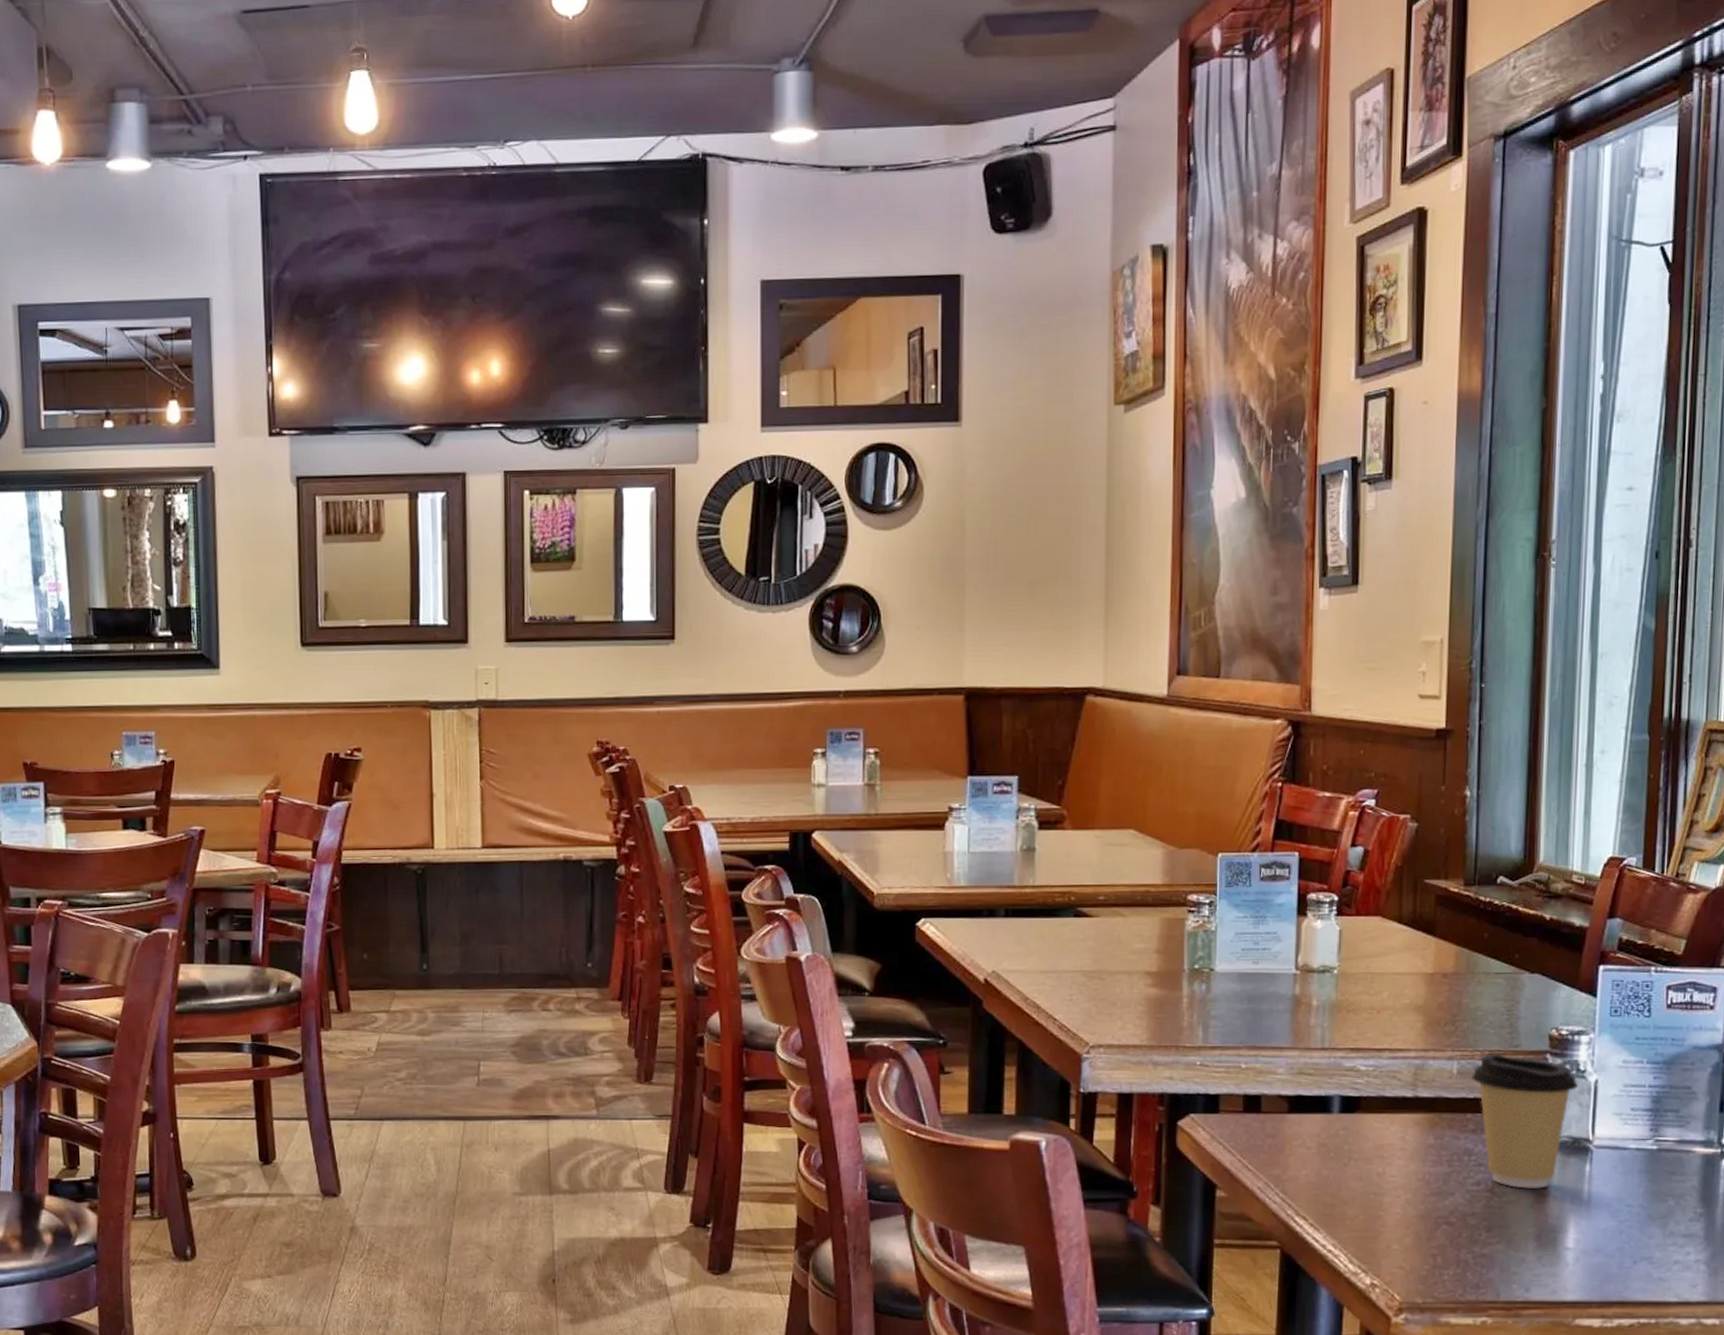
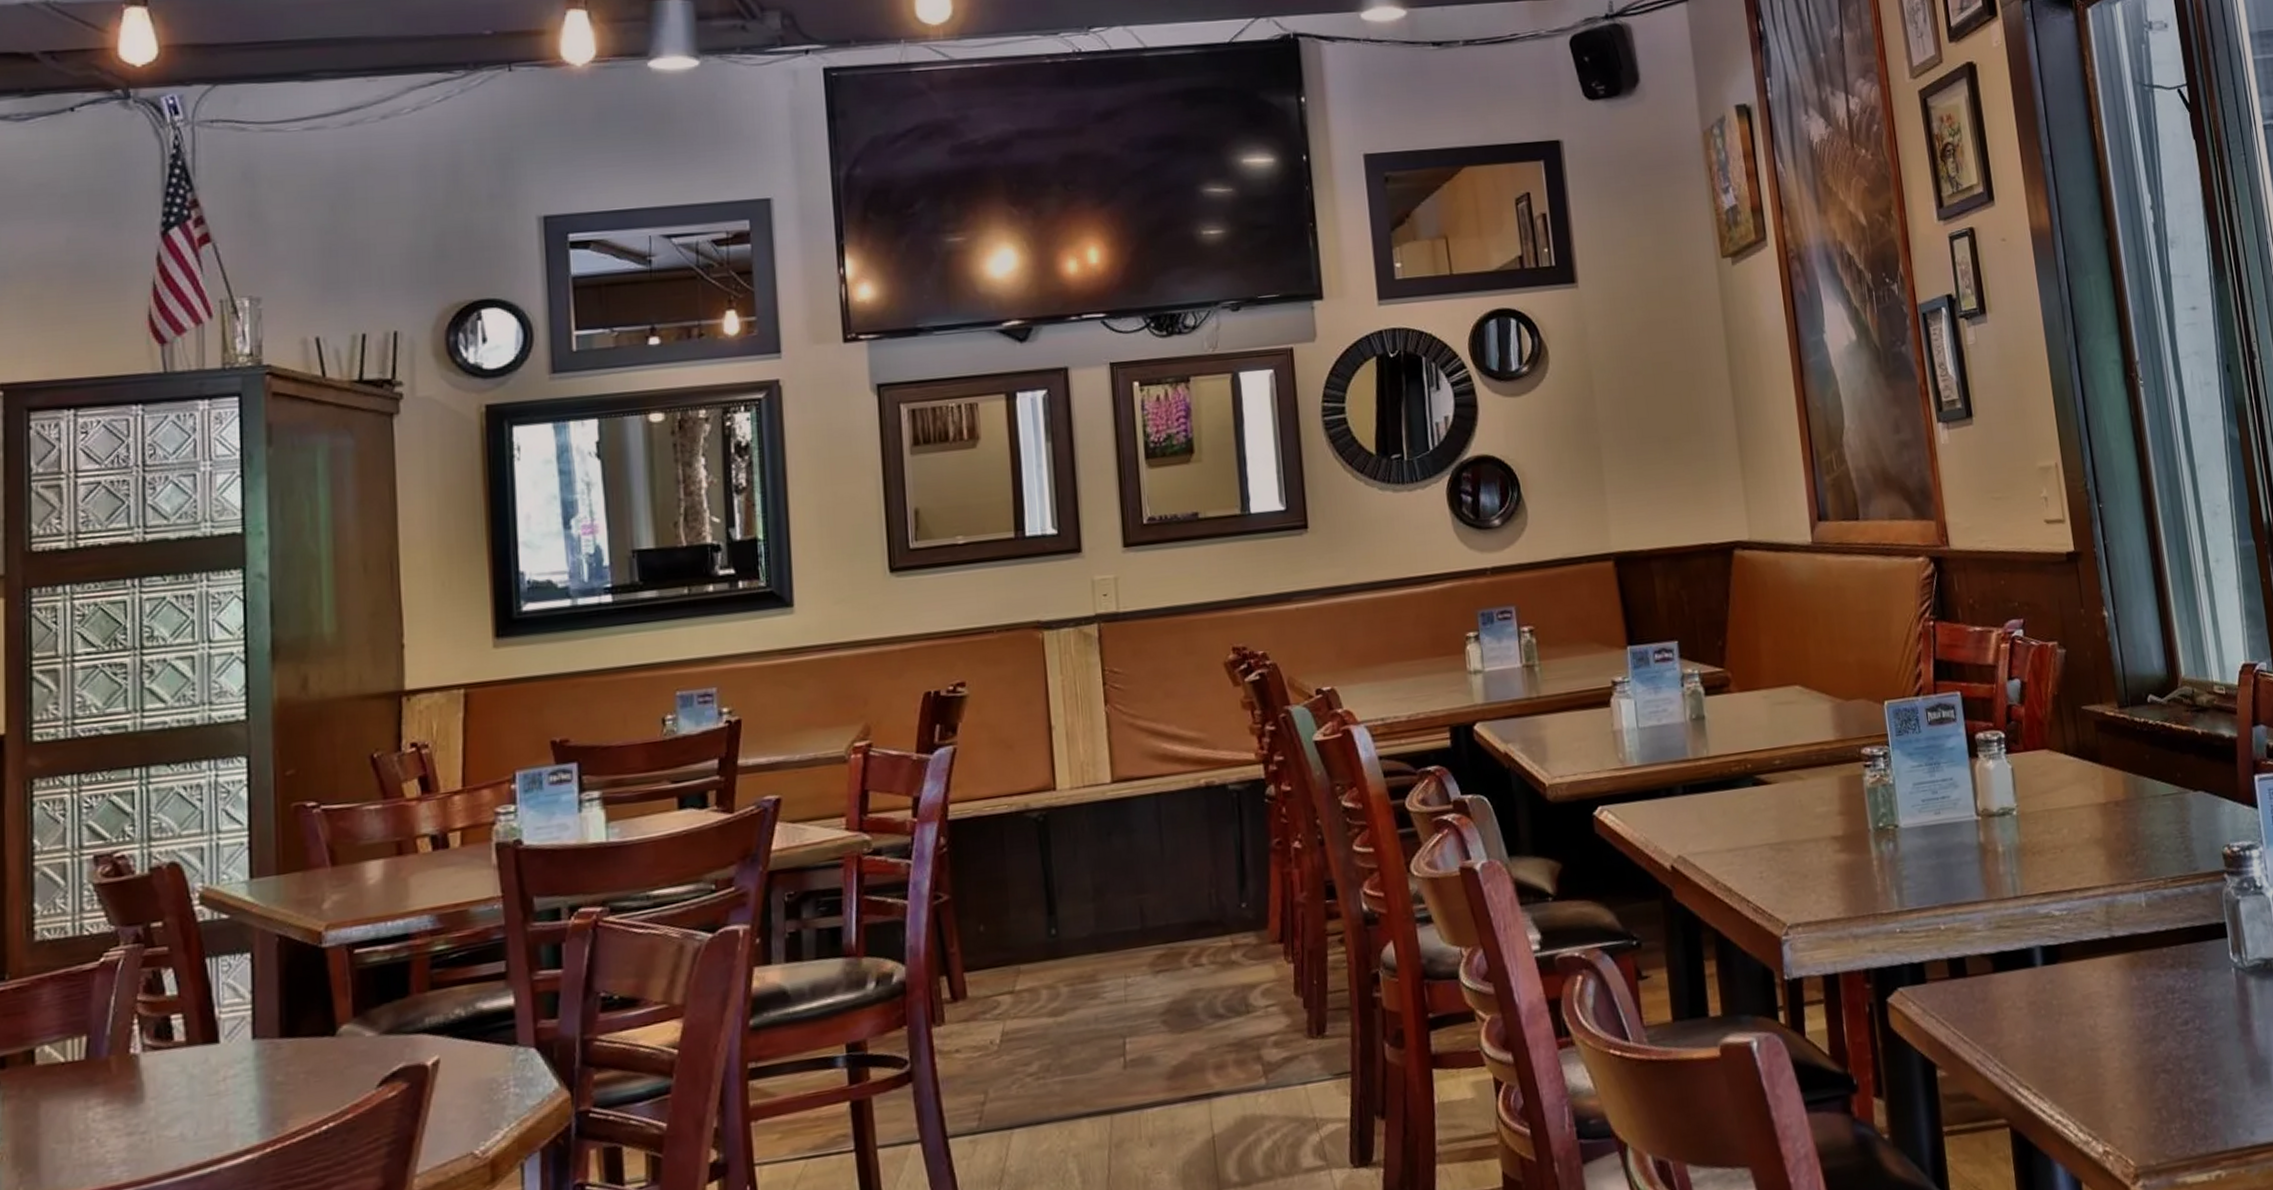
coffee cup: present [1471,1053,1578,1189] -> none [2160,879,2259,1022]

